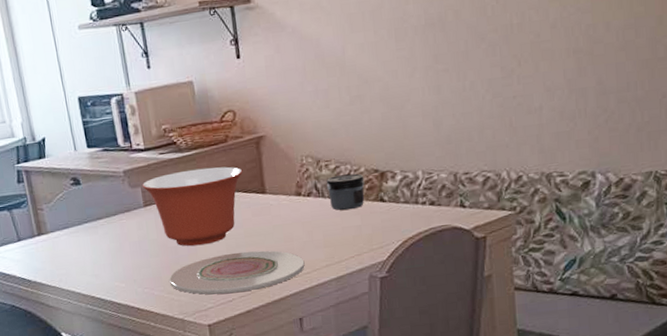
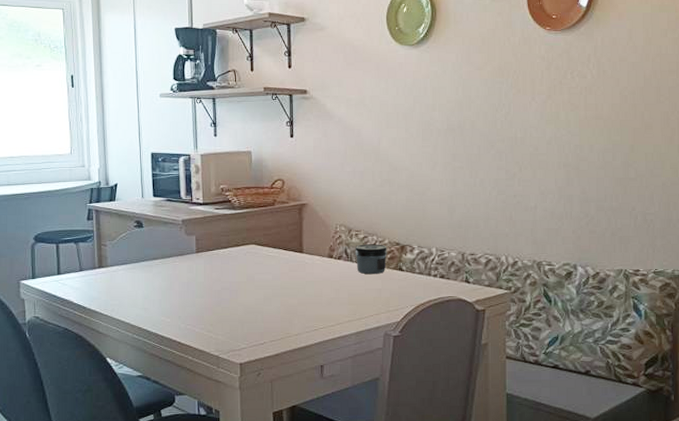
mixing bowl: present [142,166,243,247] -> none [196,225,285,292]
plate: present [169,250,305,295] -> none [210,301,330,337]

